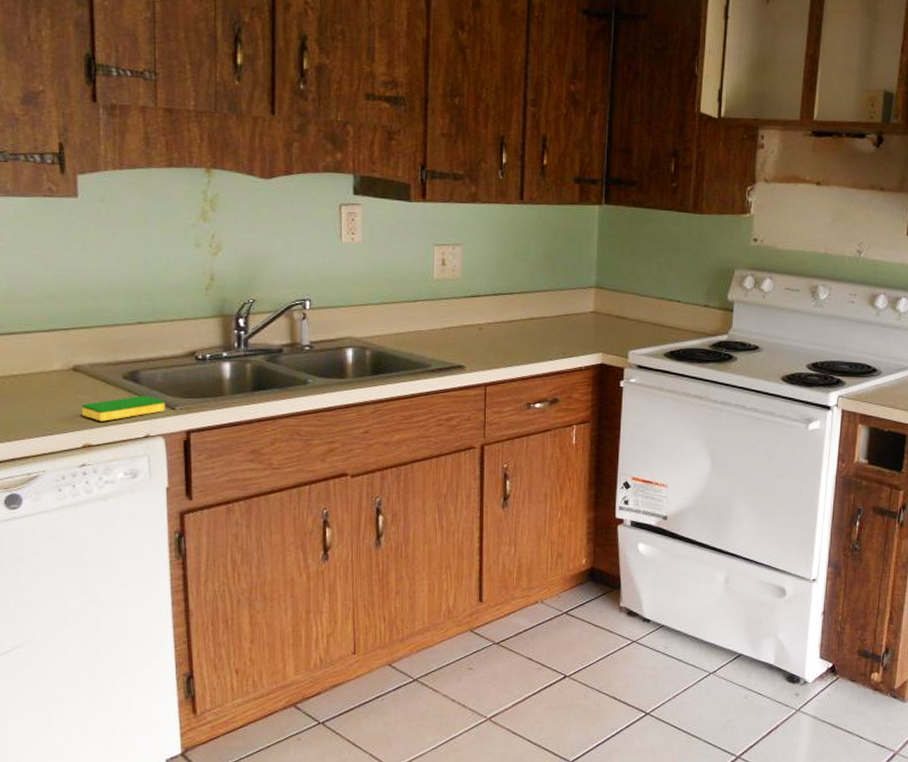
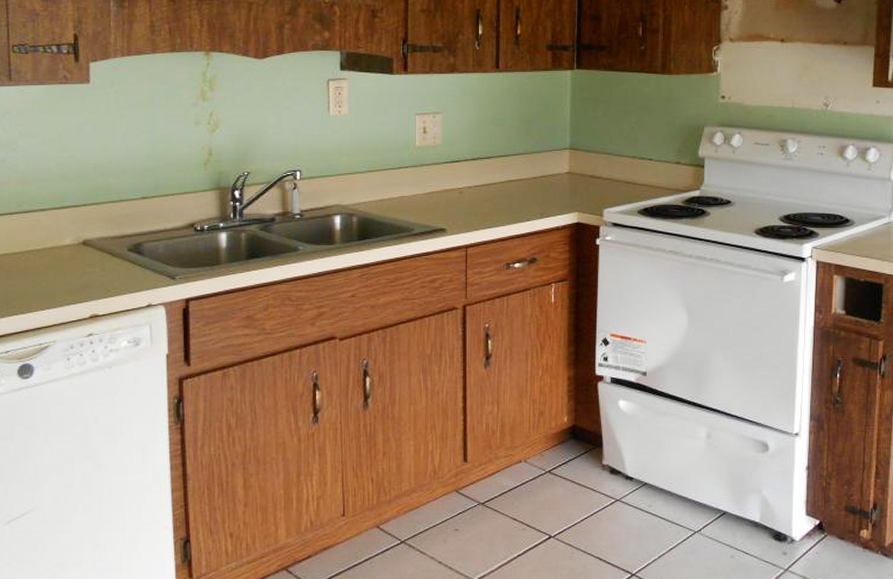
dish sponge: present [82,395,165,422] -> none [90,266,166,292]

